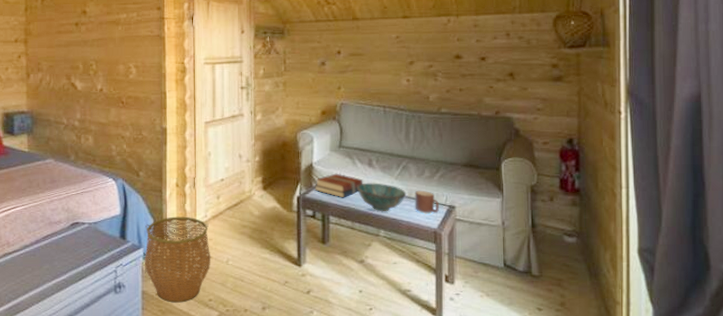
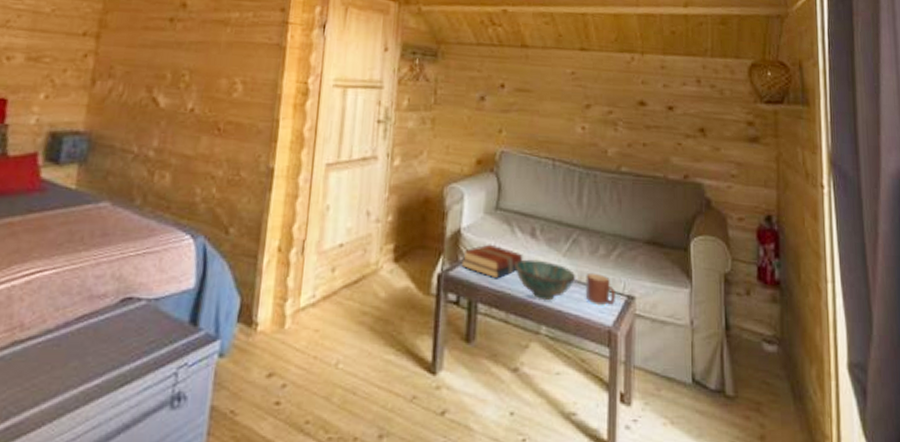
basket: present [145,216,211,303] -> none [219,294,317,426]

